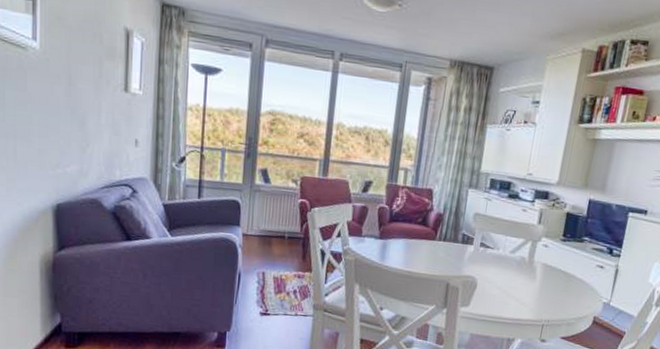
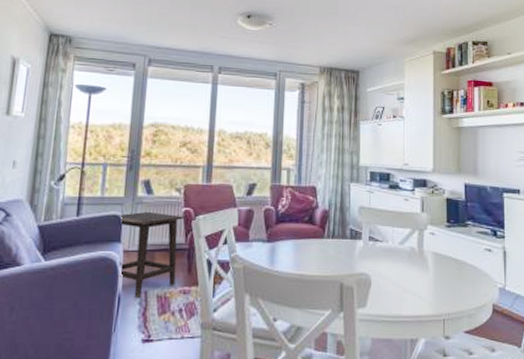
side table: none [237,199,300,277] -> present [118,211,184,297]

